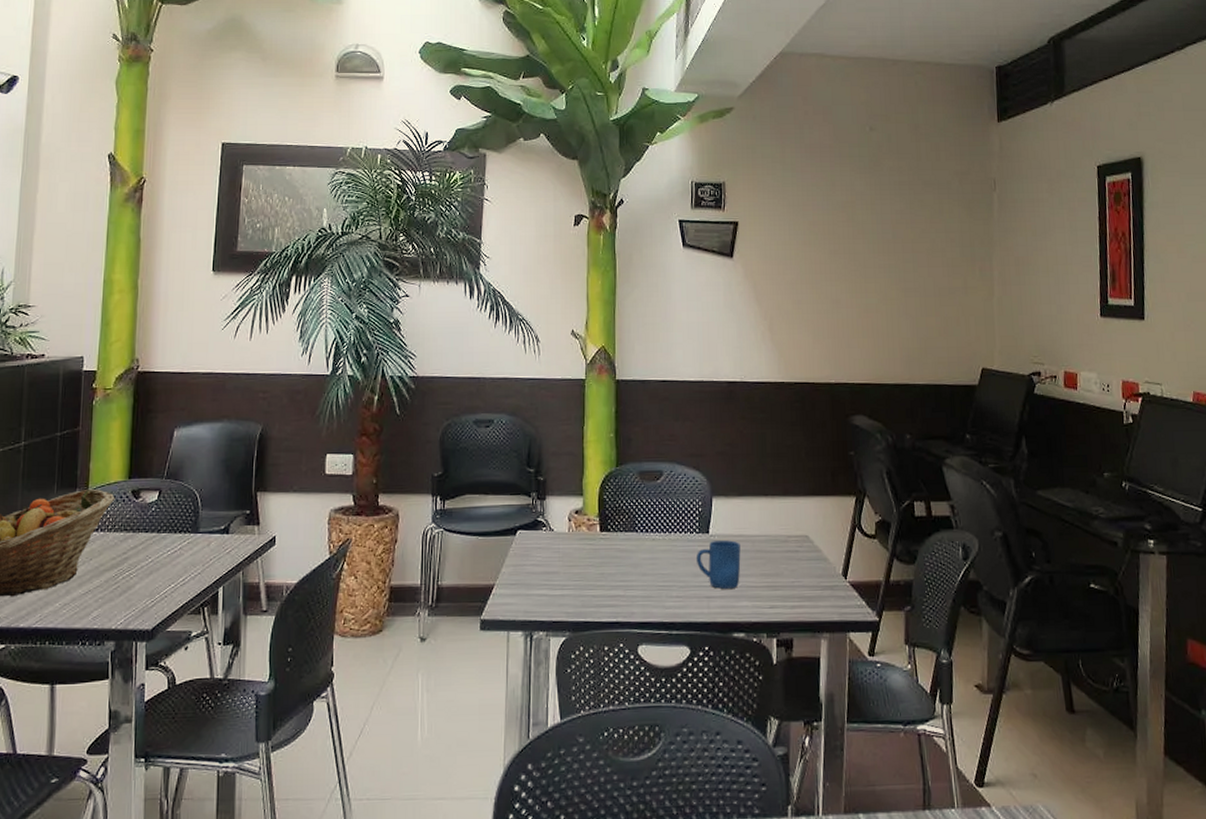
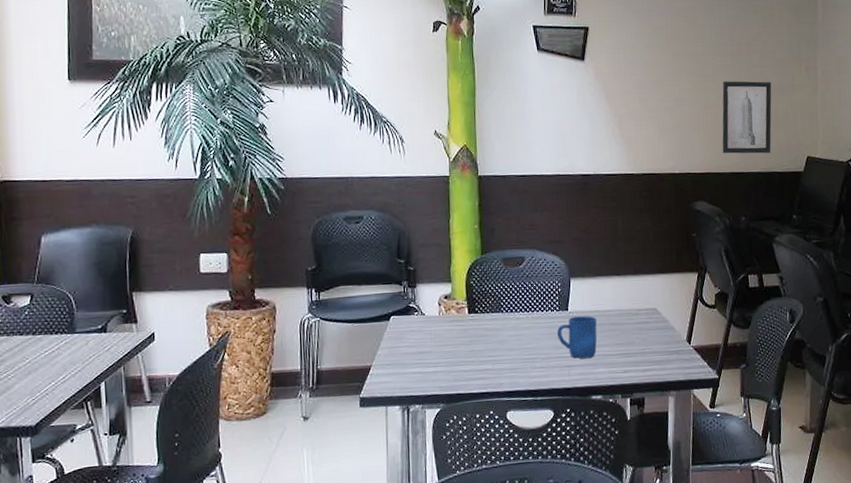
wall art: none [884,282,941,364] -> present [722,81,772,154]

